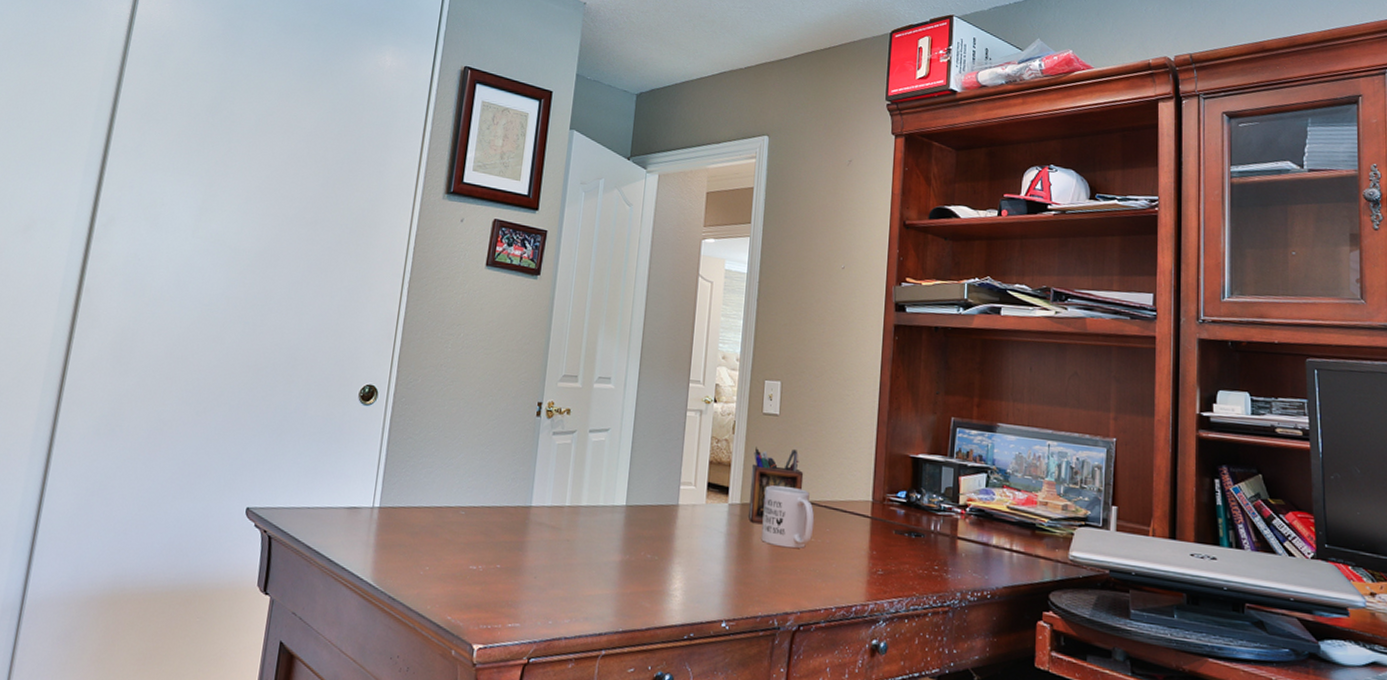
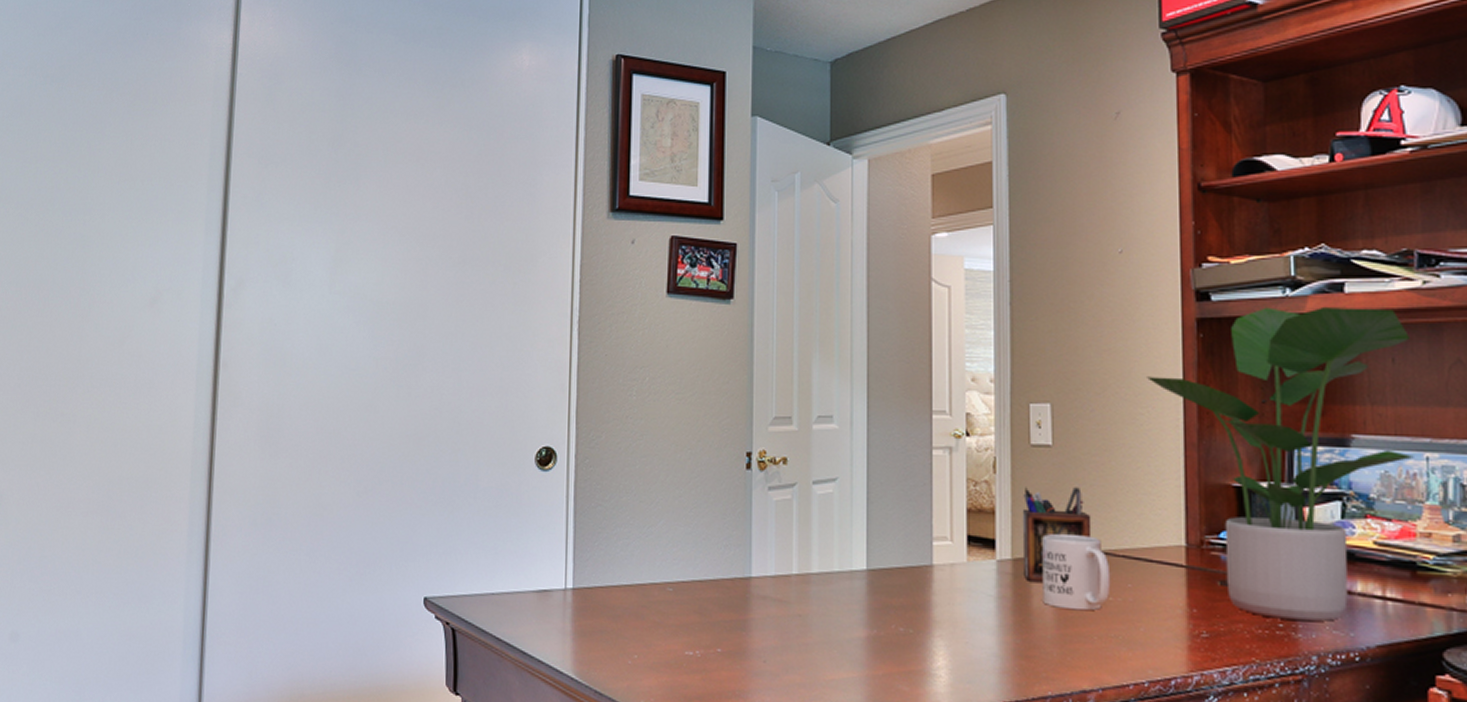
potted plant: none [854,321,1043,566] -> present [1147,307,1414,622]

